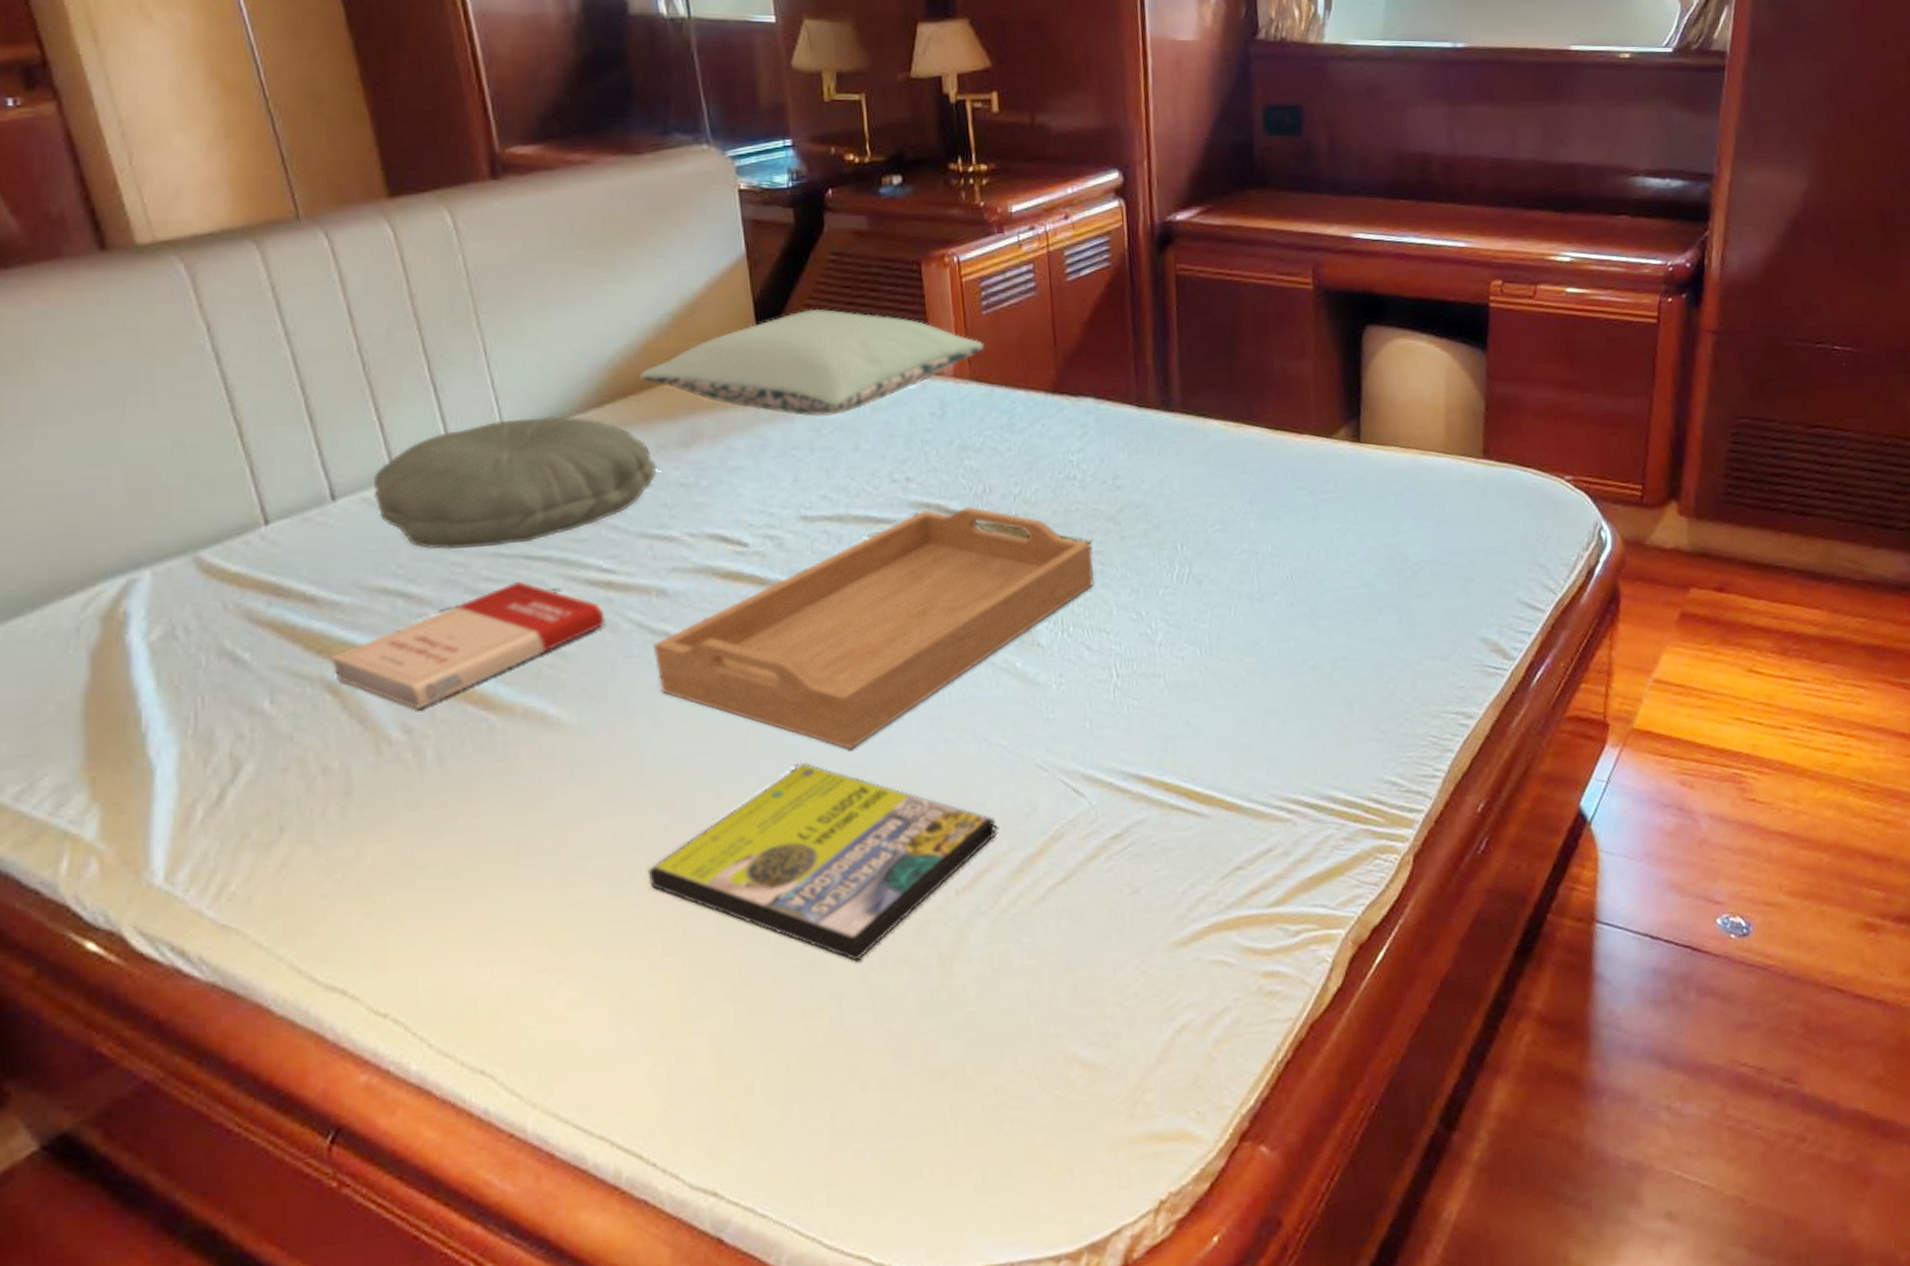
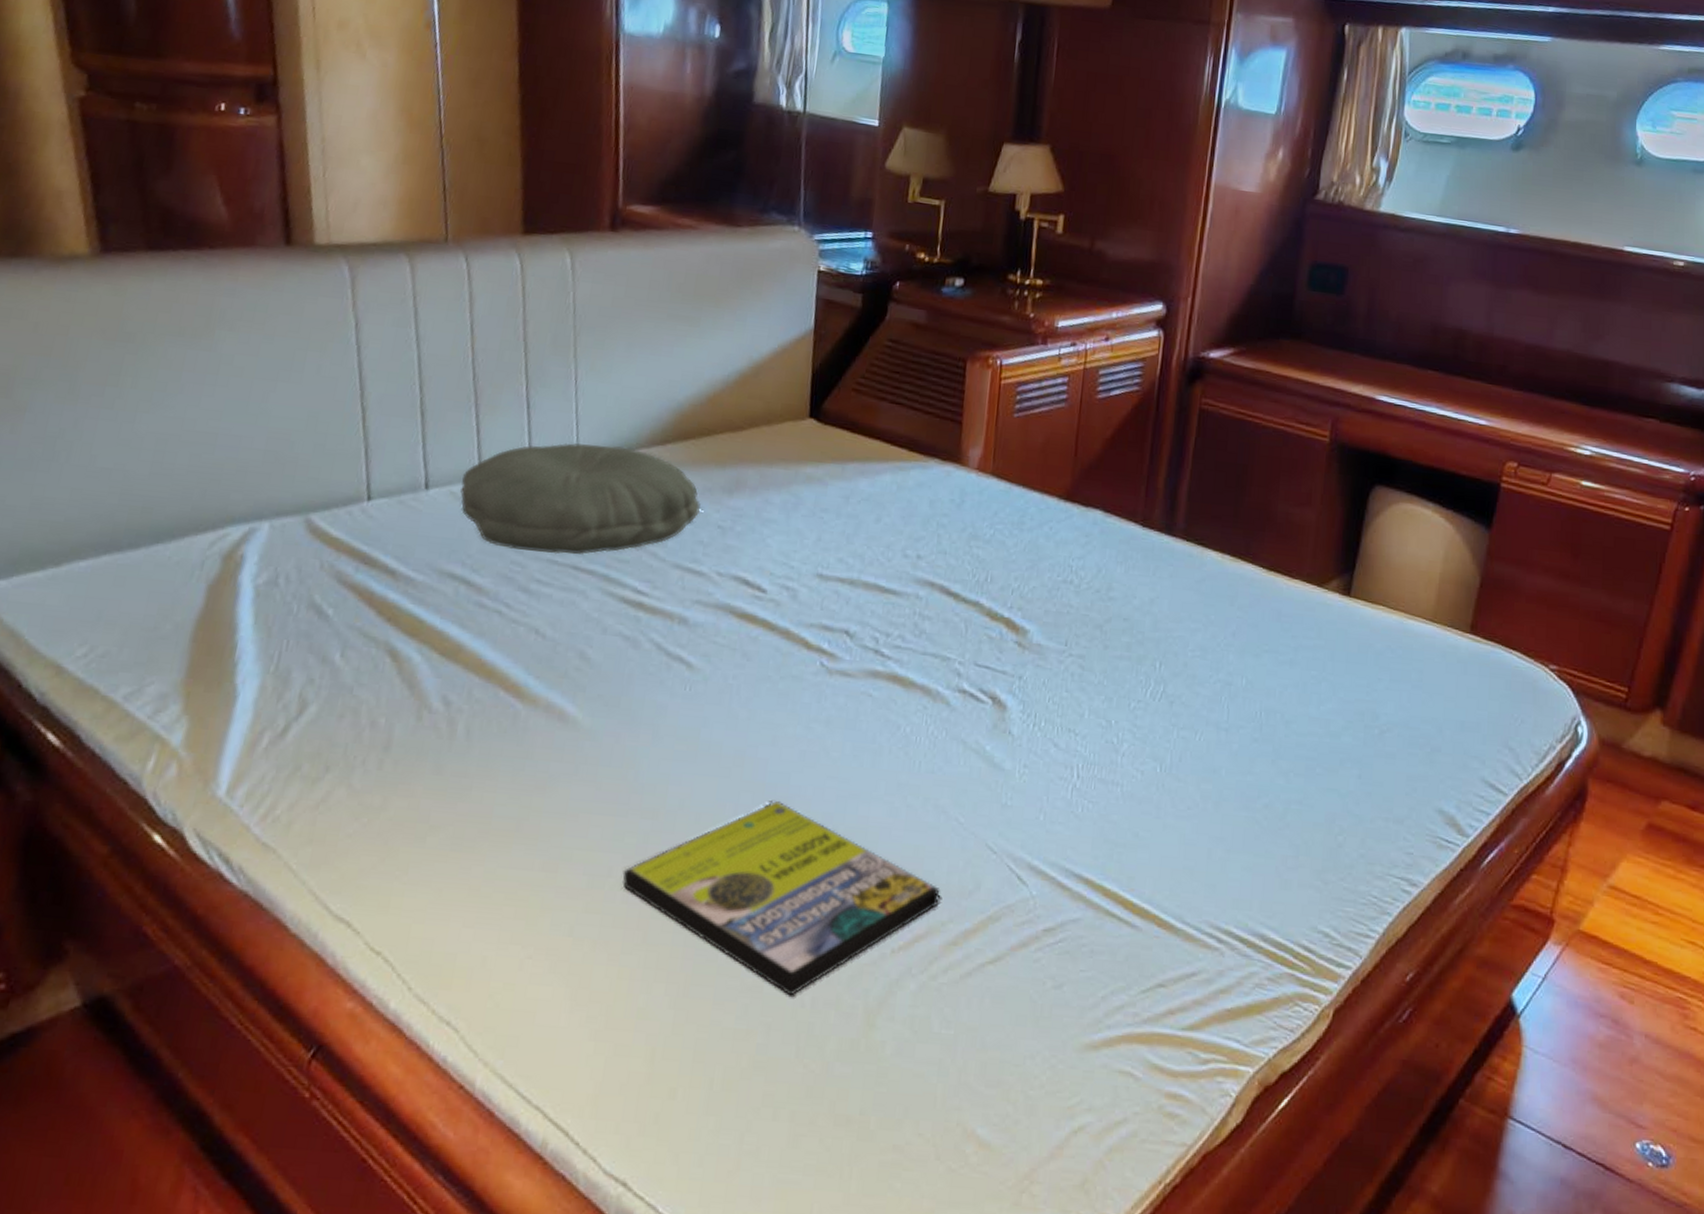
book: present [331,582,607,709] -> none [397,588,632,686]
pillow: present [640,308,984,417] -> none [701,387,1010,488]
serving tray: present [652,507,1095,749] -> none [665,588,1076,797]

